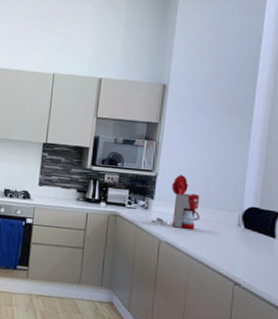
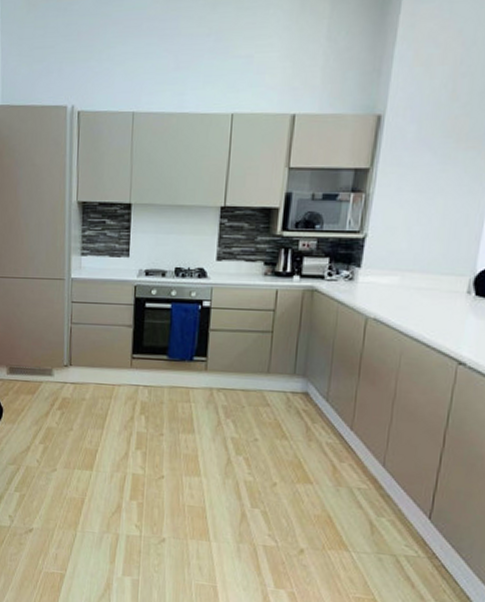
coffee maker: present [151,174,200,229] -> none [356,233,421,301]

